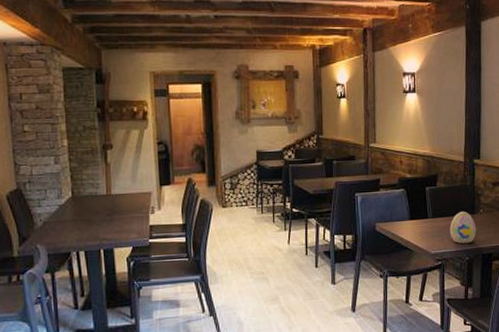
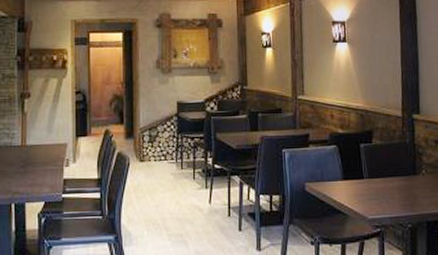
decorative egg: present [449,212,476,244] -> none [388,172,419,209]

